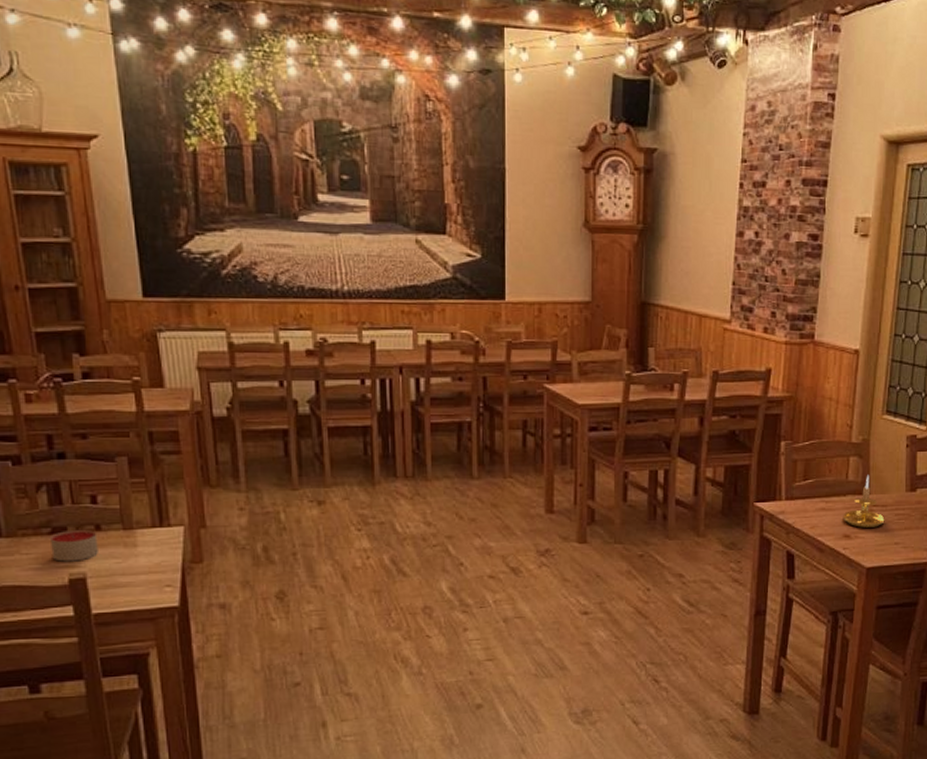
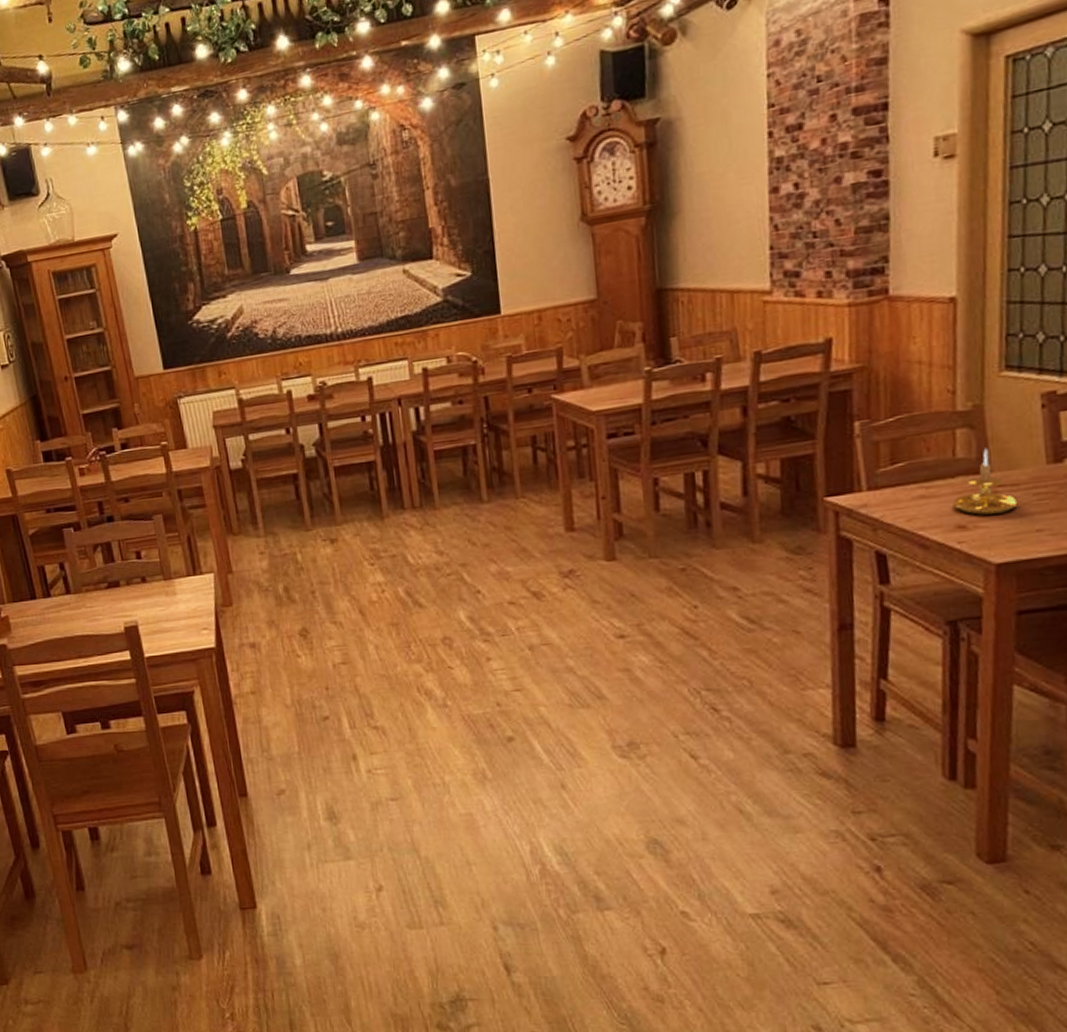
candle: present [51,529,98,562] -> none [107,582,146,612]

